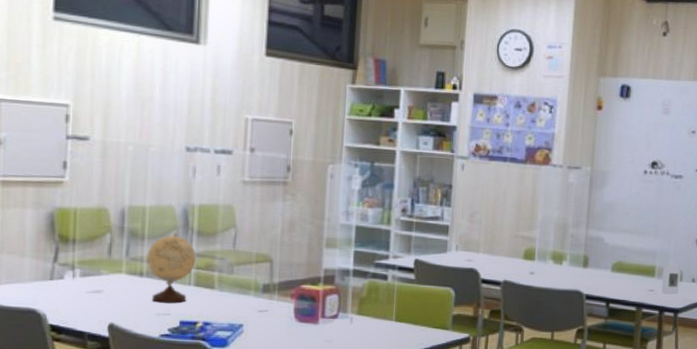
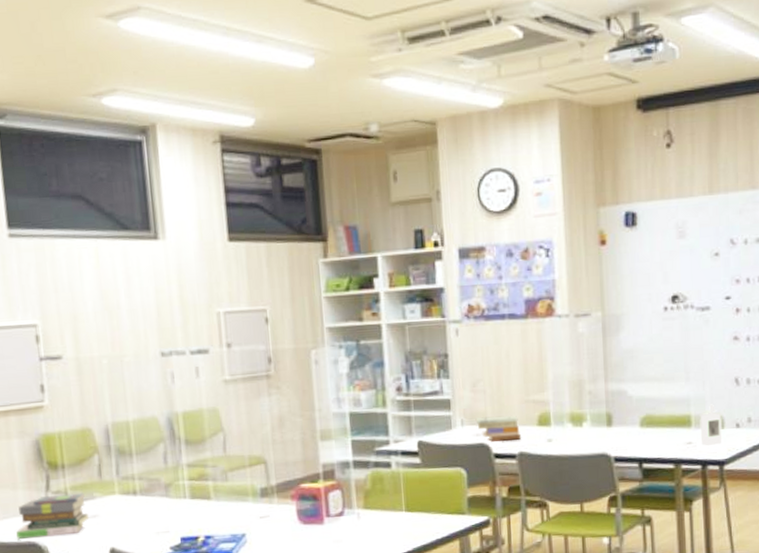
books: none [17,267,93,306] -> present [16,492,90,539]
globe: present [147,231,196,304] -> none [137,443,188,521]
books: none [469,245,508,270] -> present [475,415,522,442]

